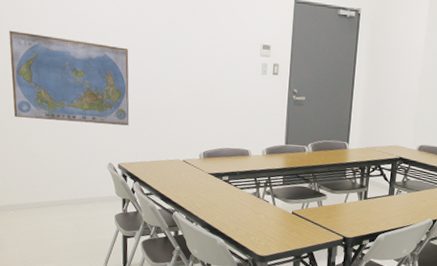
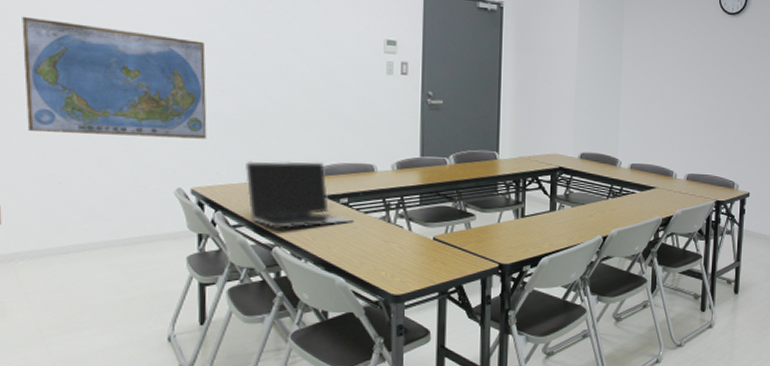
laptop: none [155,143,233,198] -> present [245,160,355,228]

